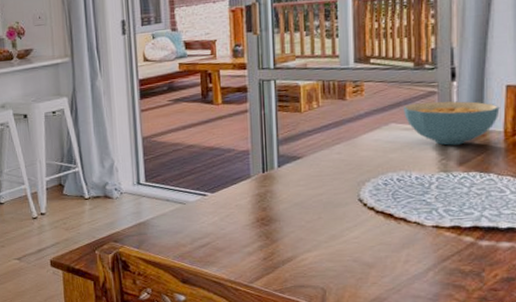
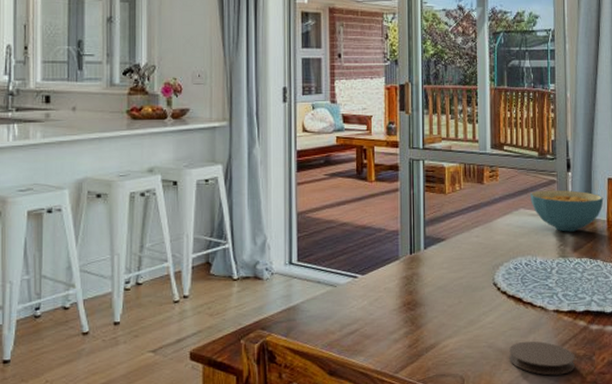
coaster: none [378,256,458,290] -> present [509,341,575,376]

